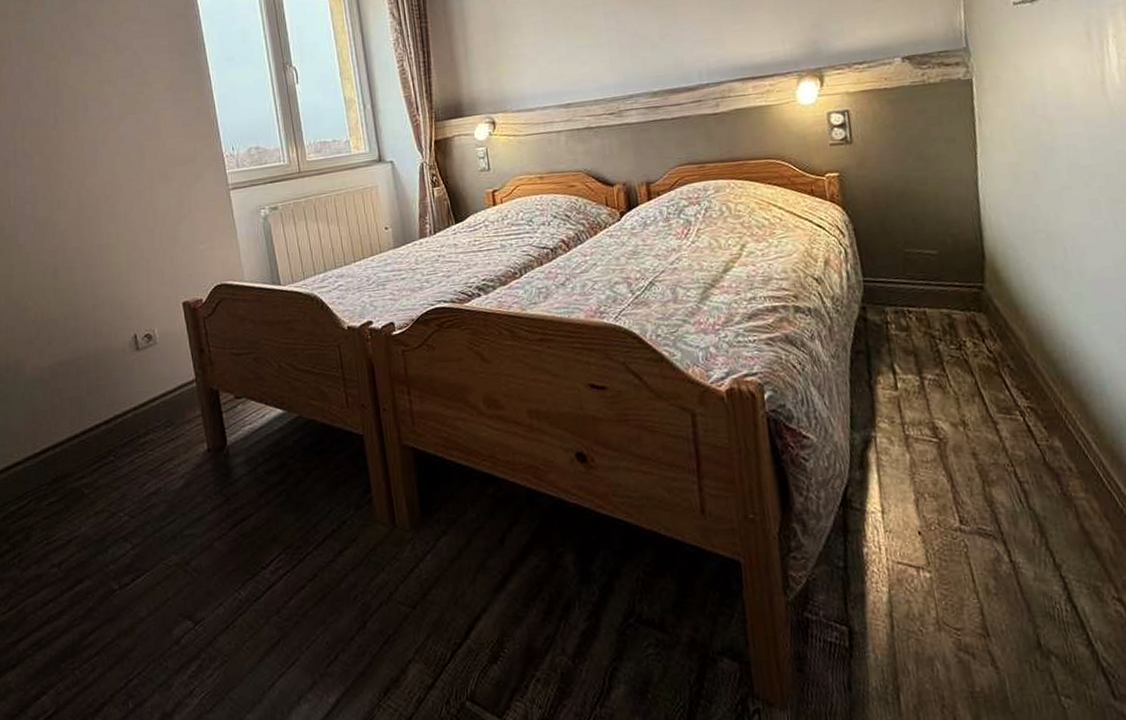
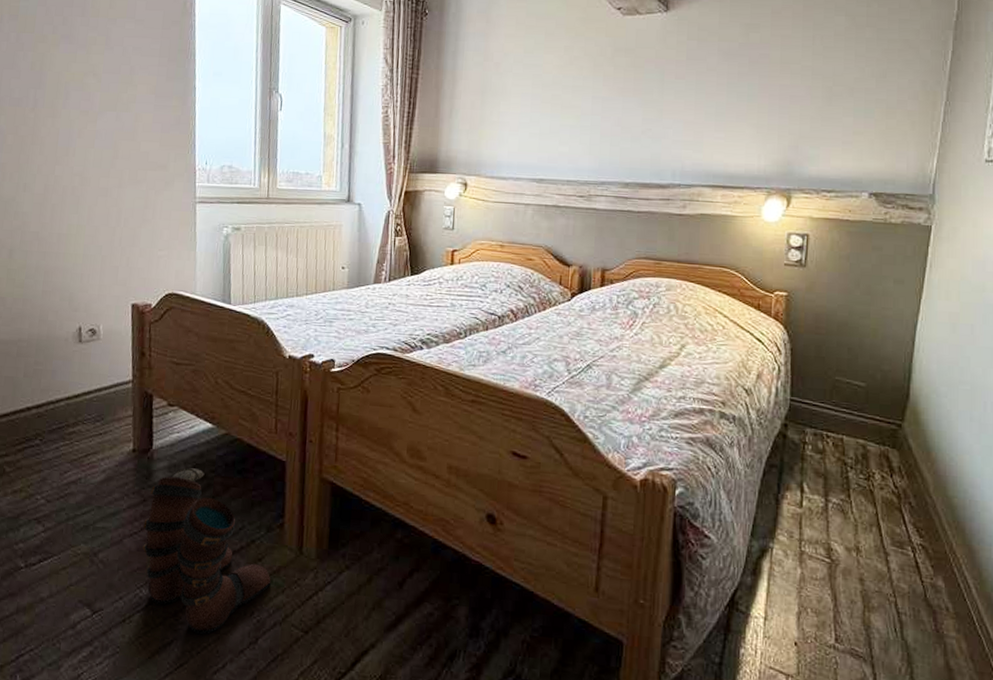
boots: none [231,457,370,628] -> present [142,468,271,634]

